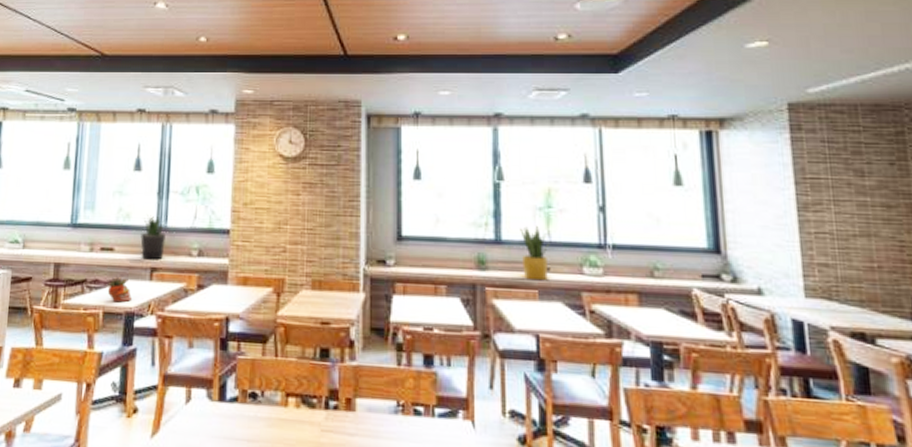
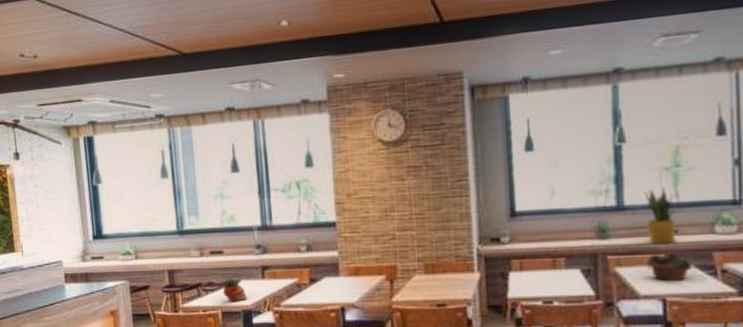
planter: present [140,215,165,260] -> none [247,215,273,259]
succulent planter: none [522,288,565,319] -> present [647,250,695,282]

